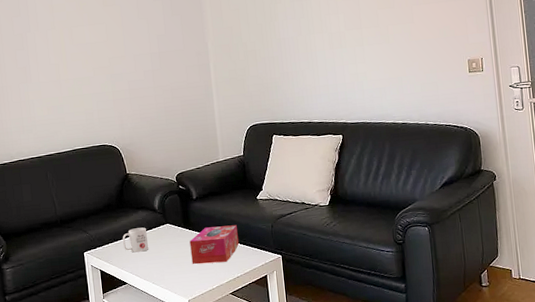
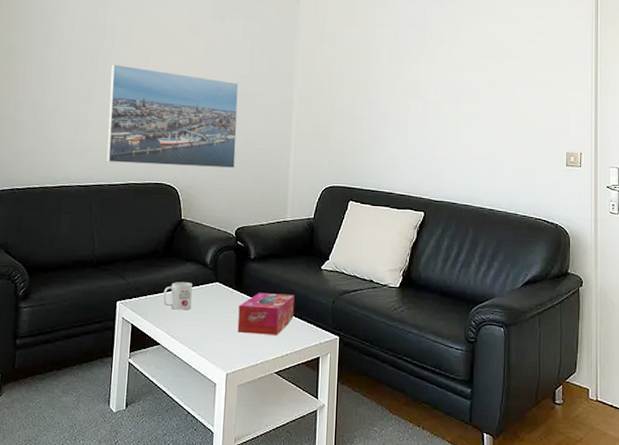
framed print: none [40,43,167,134] -> present [106,64,239,169]

